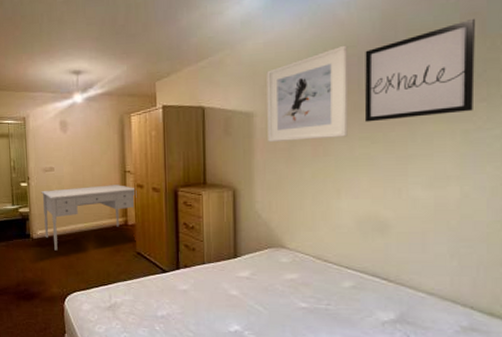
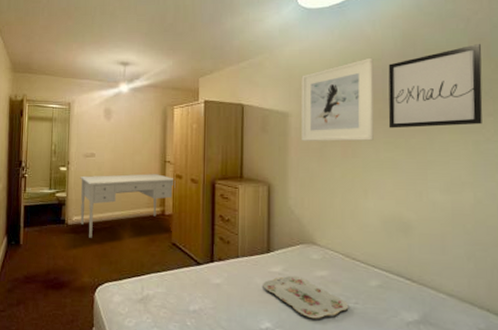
serving tray: none [230,279,321,321] -> present [263,275,349,319]

